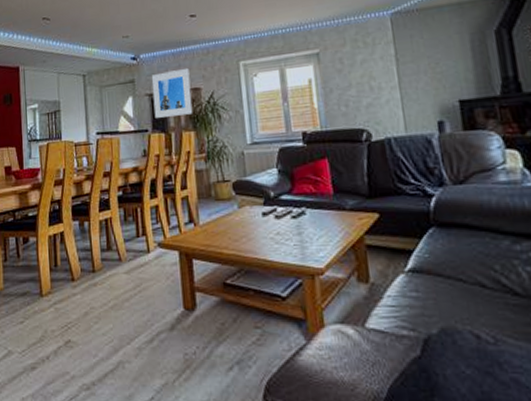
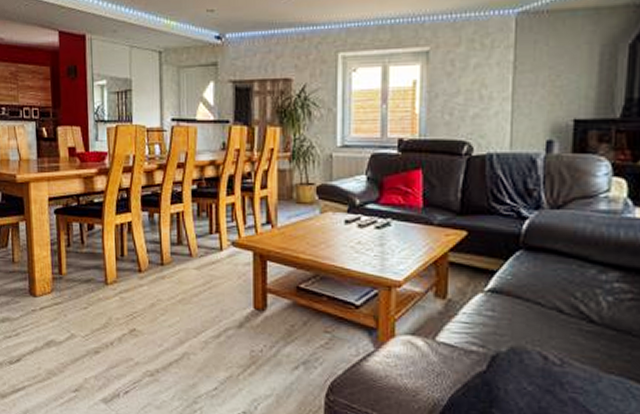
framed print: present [152,69,193,118] -> none [237,55,281,109]

